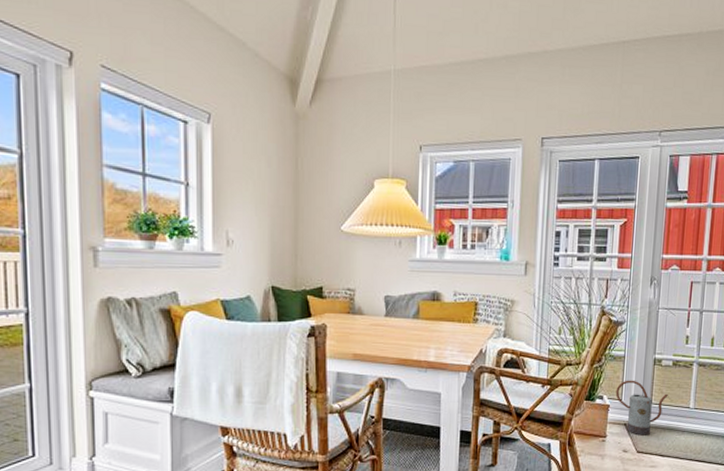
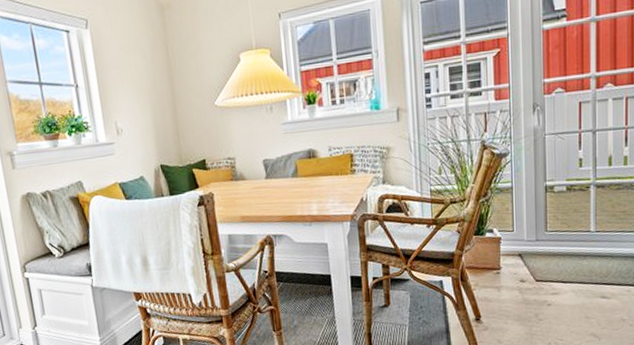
watering can: present [615,380,668,436] -> none [506,210,565,264]

